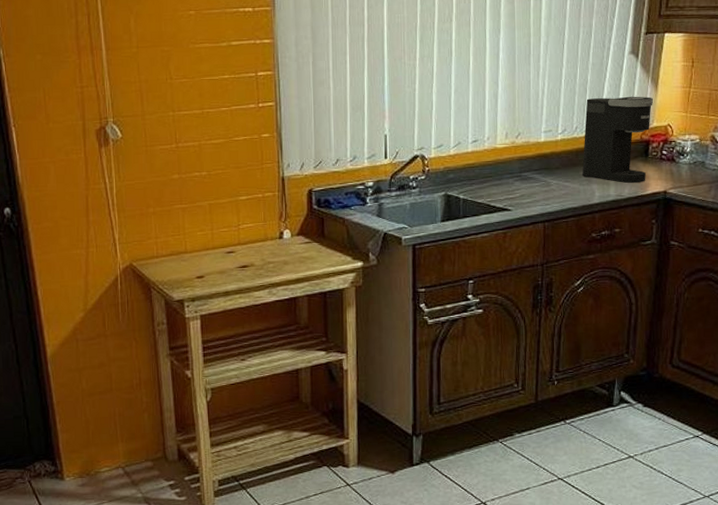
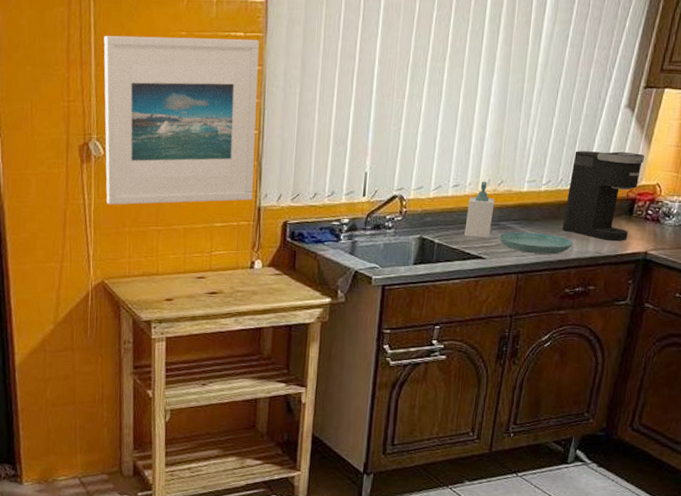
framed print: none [112,13,276,187] -> present [104,35,260,205]
soap bottle: none [488,134,514,190] -> present [464,181,495,238]
saucer: none [522,180,595,202] -> present [499,231,574,255]

